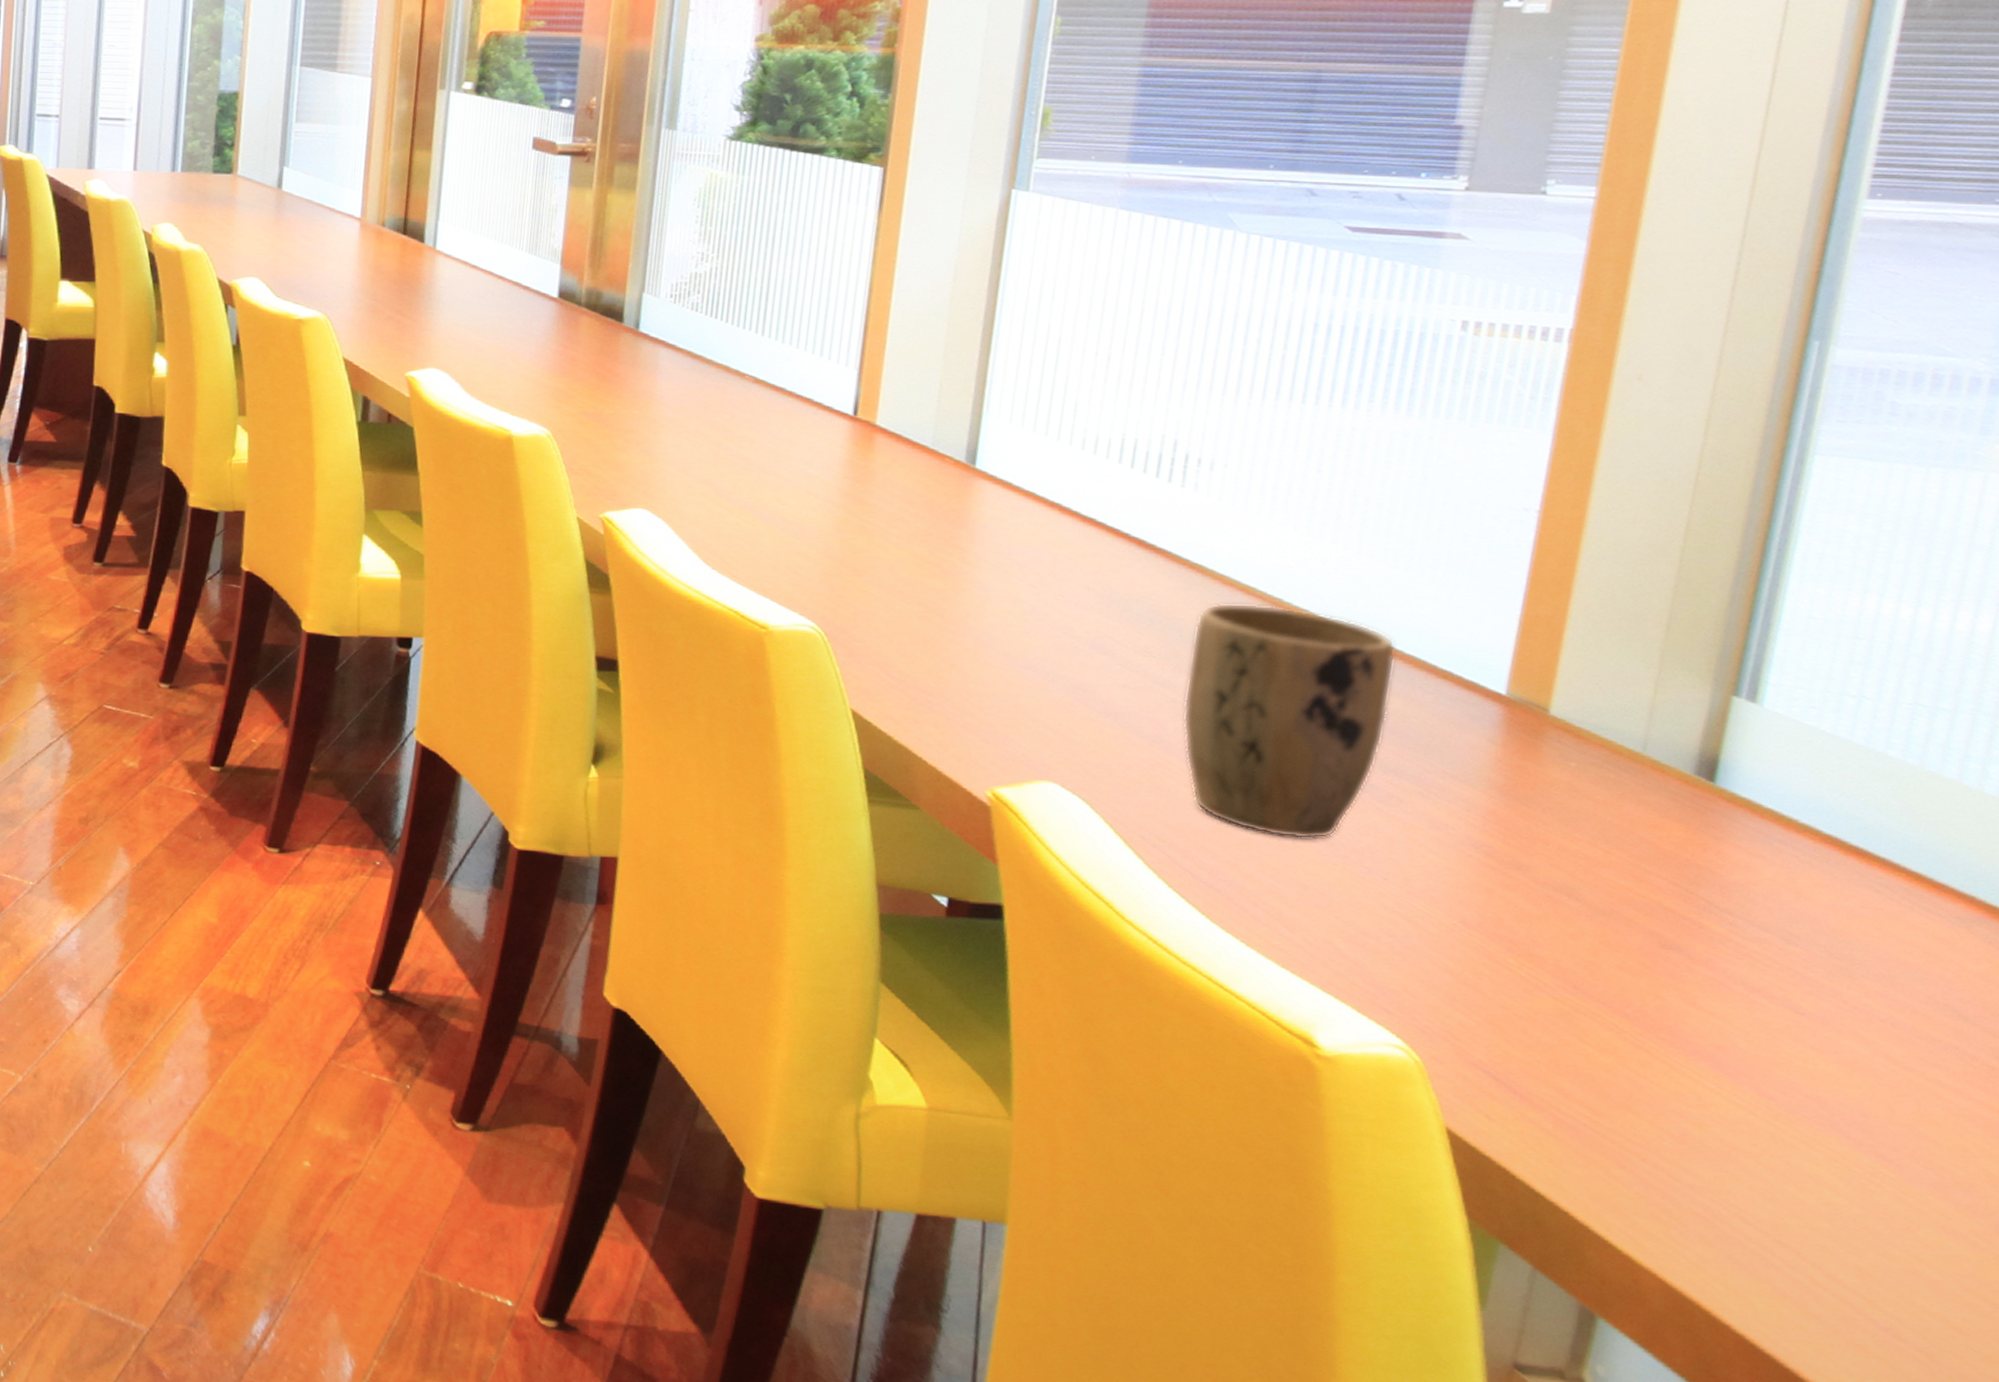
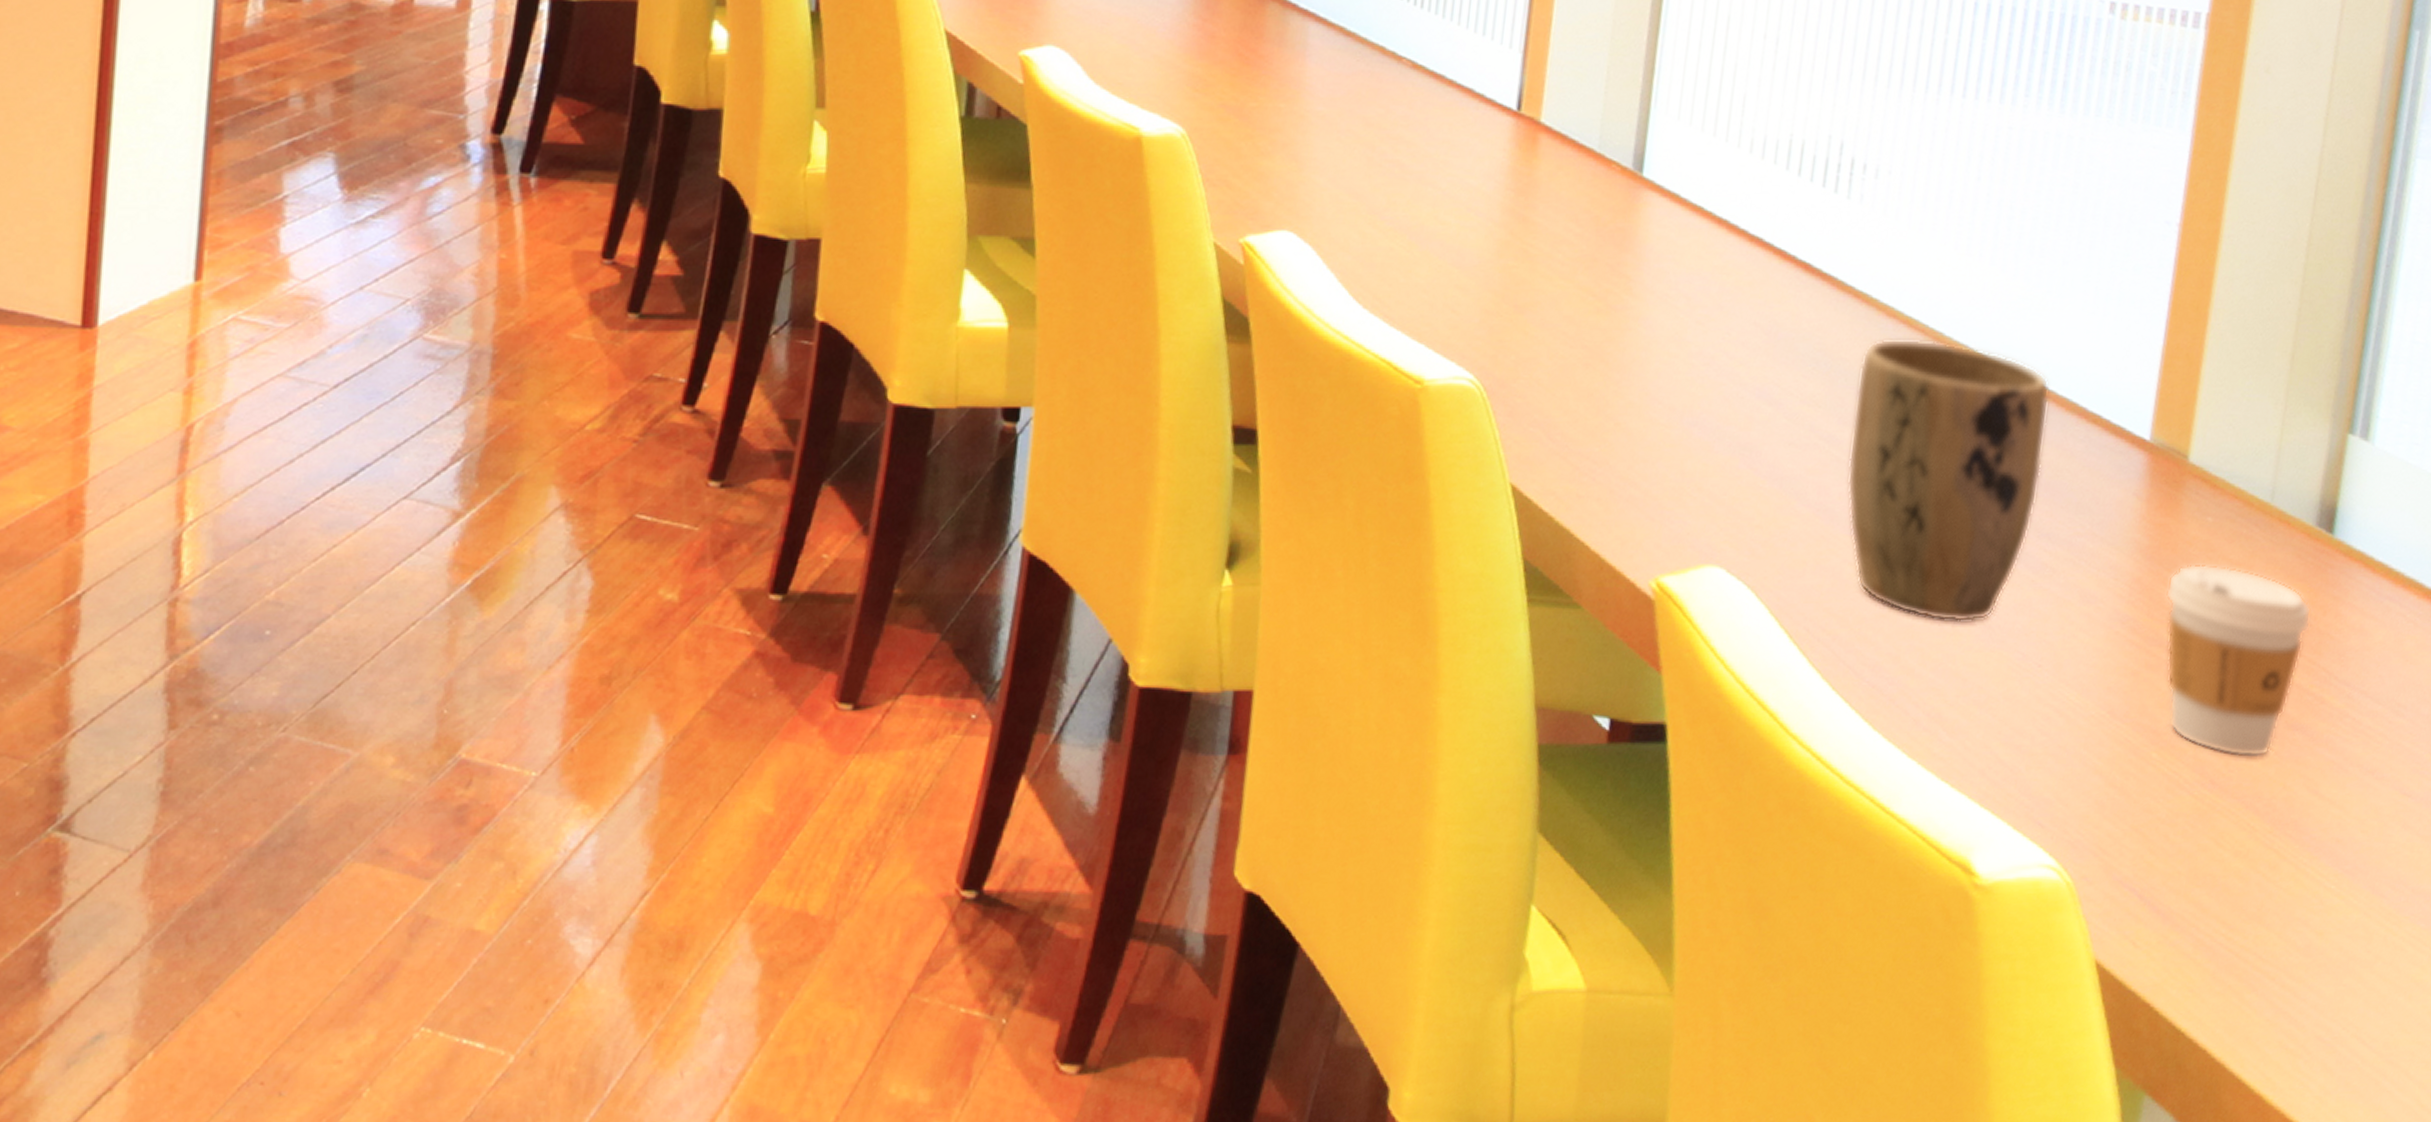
coffee cup: none [1524,801,1689,969] -> present [2166,563,2312,757]

